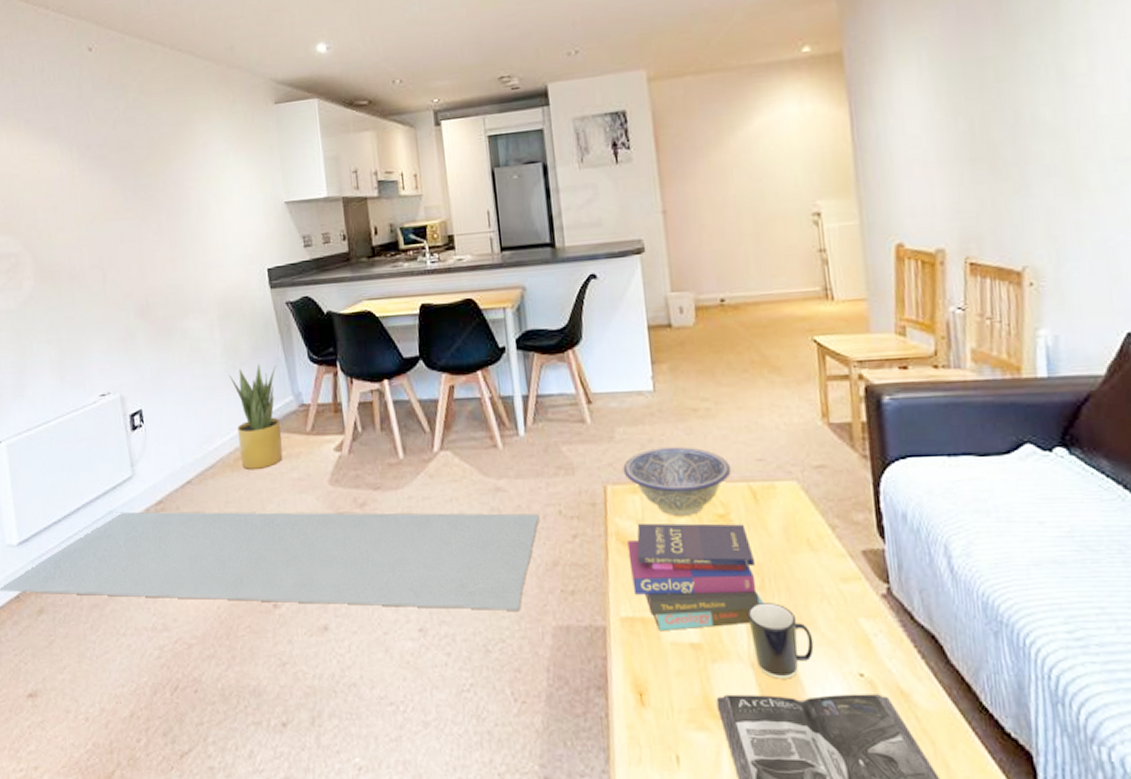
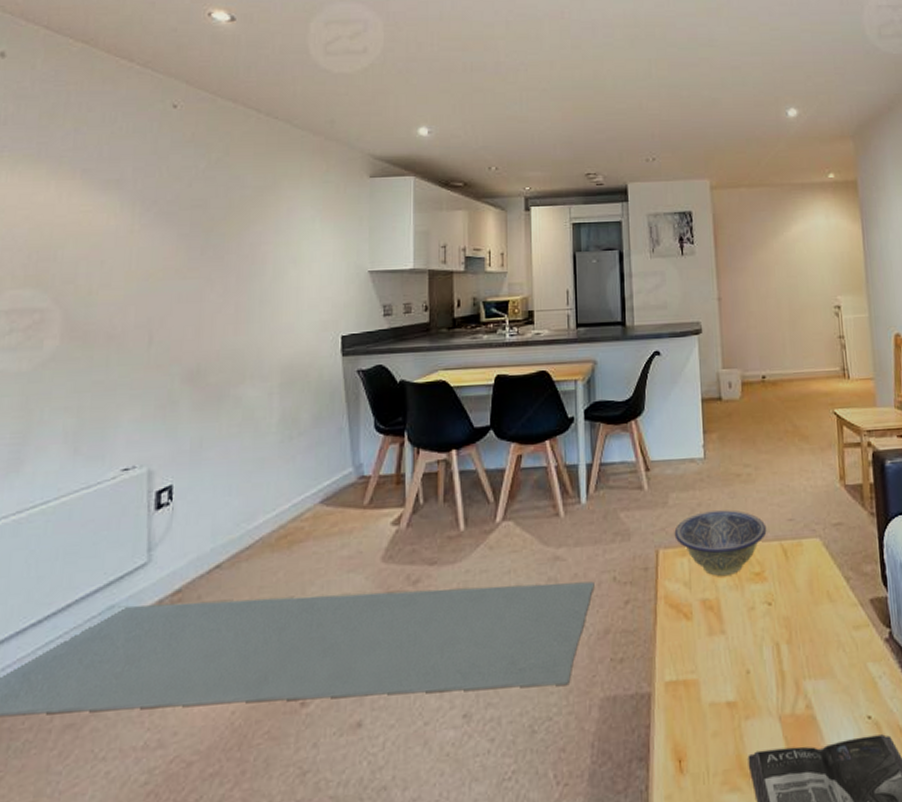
planter: present [228,363,283,469] -> none [283,433,339,549]
books: present [627,523,764,630] -> none [674,580,791,692]
mug: present [747,603,814,679] -> none [776,654,832,730]

